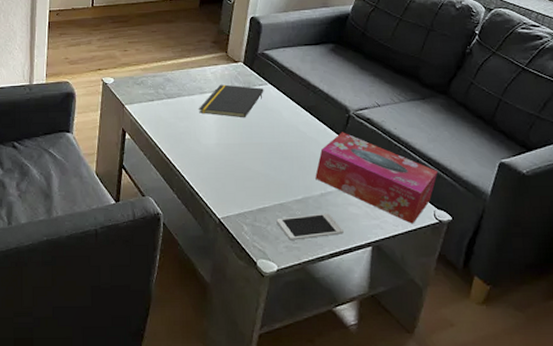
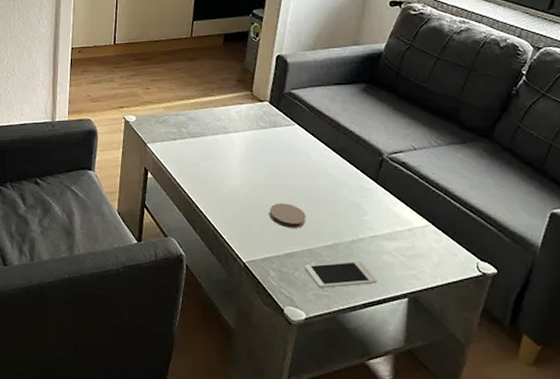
notepad: present [199,84,264,118] -> none [223,124,291,159]
coaster: none [243,160,278,184] -> present [269,203,306,228]
tissue box: present [315,132,438,224] -> none [346,176,481,276]

